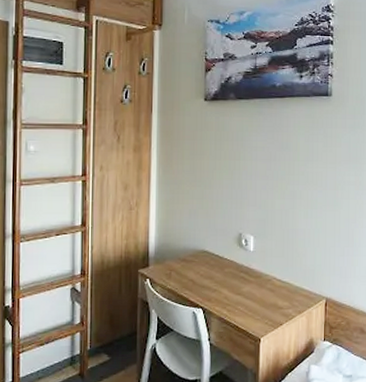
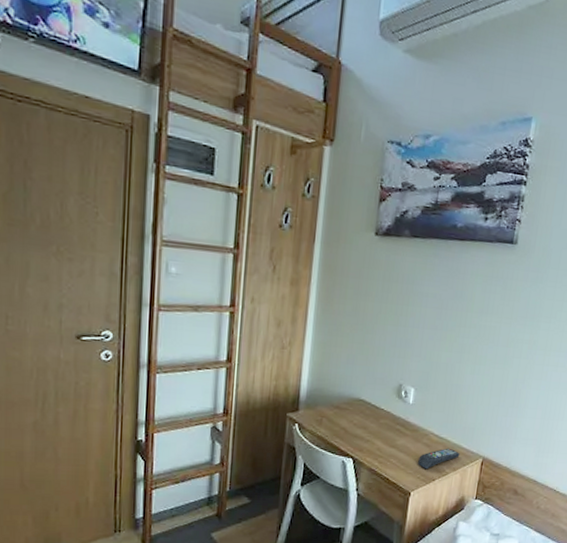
remote control: none [264,291,303,315] -> present [418,448,460,470]

